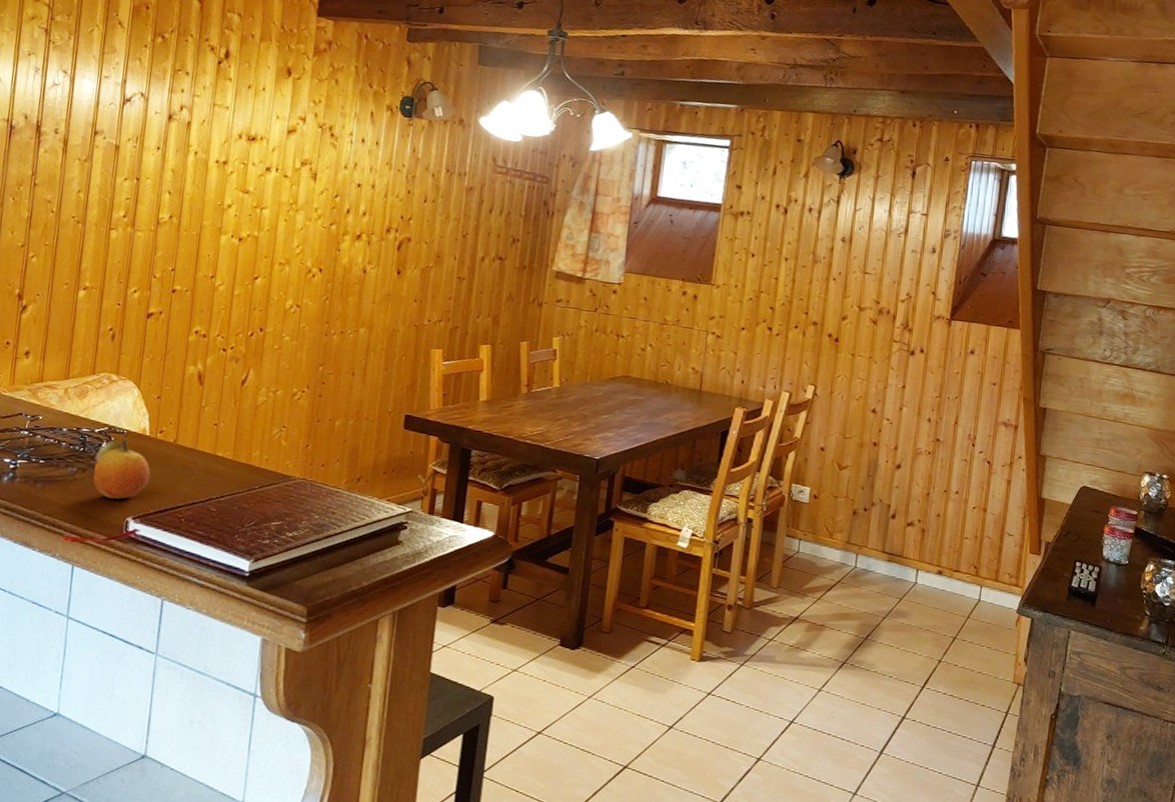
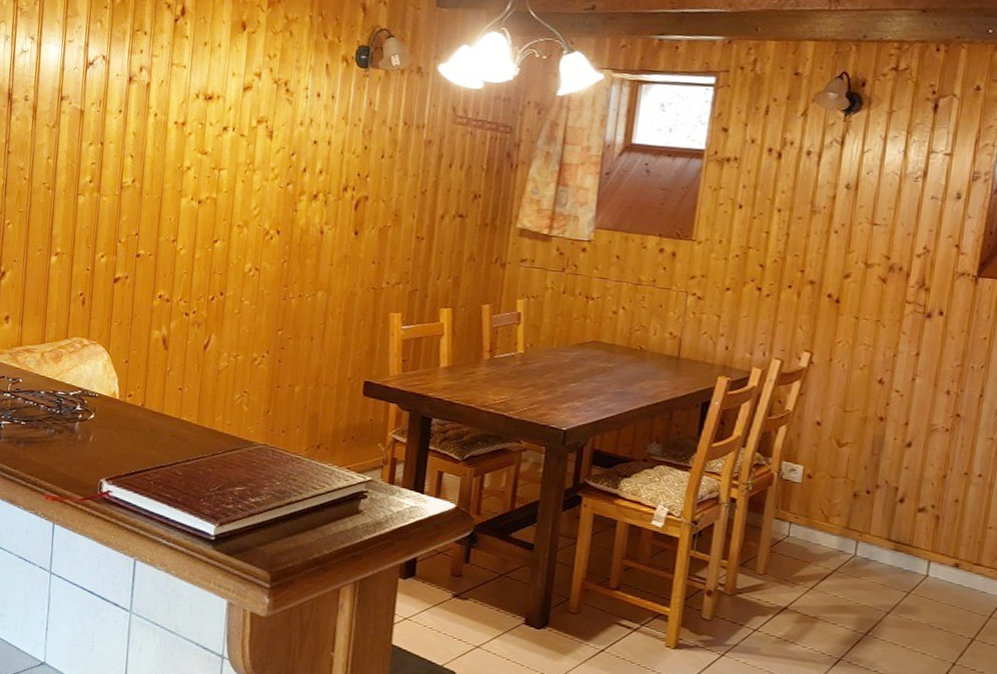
fruit: present [93,432,151,499] -> none [69,395,121,461]

